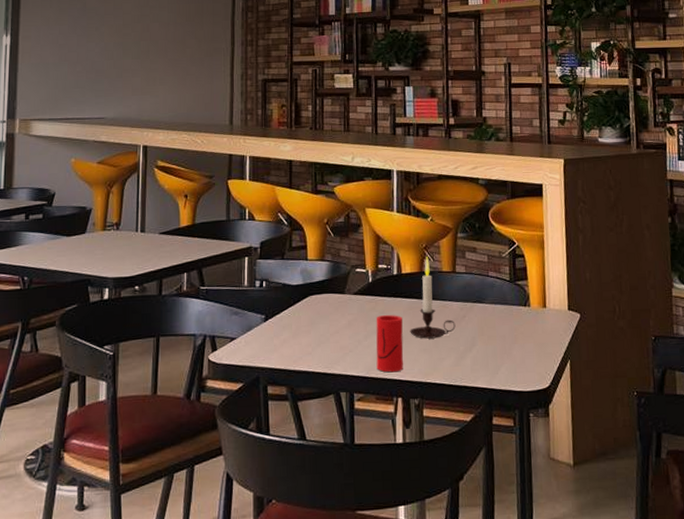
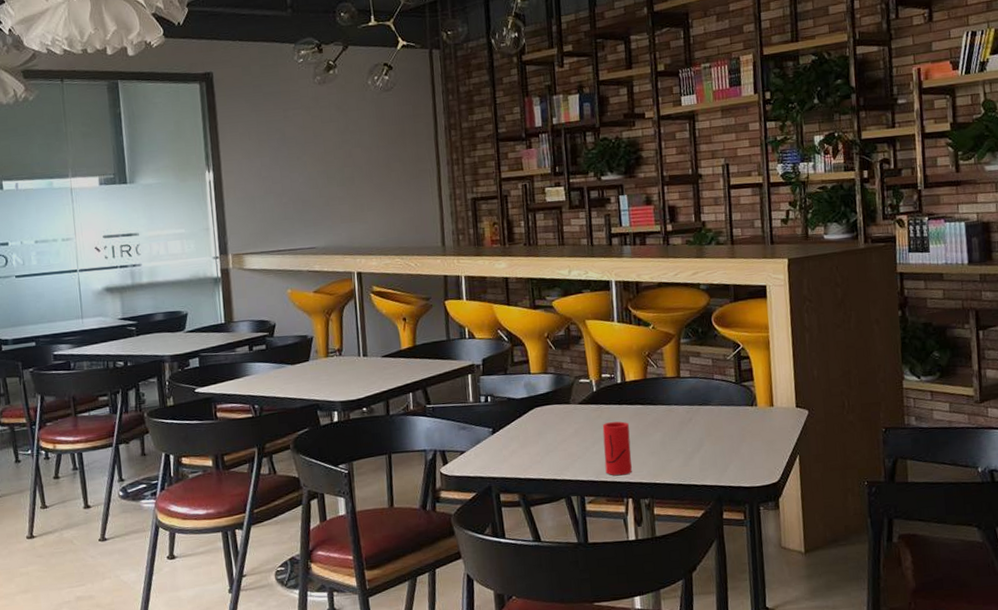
candle: present [410,256,456,339] -> none [637,363,683,443]

